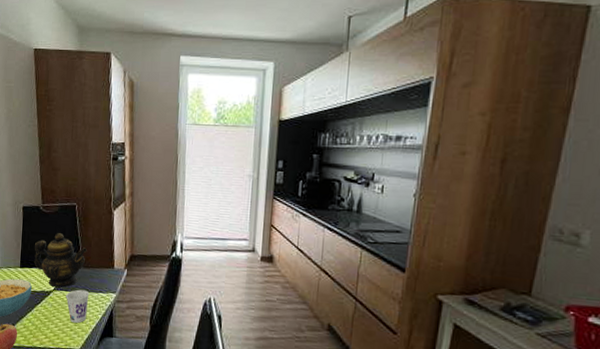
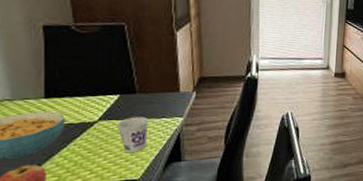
teapot: present [34,233,88,288] -> none [65,56,144,117]

